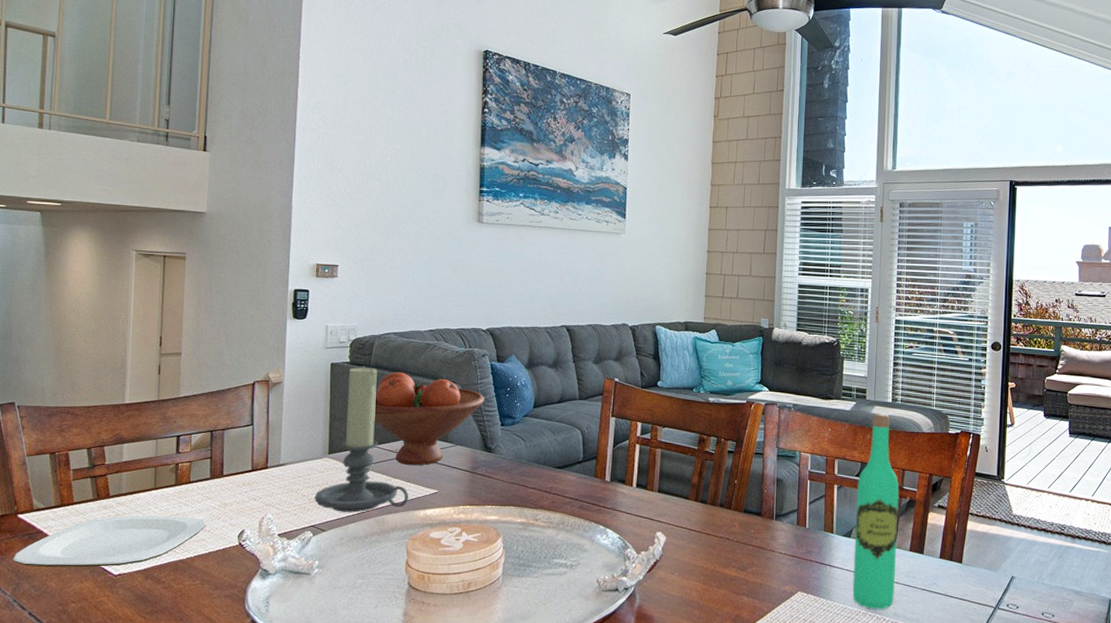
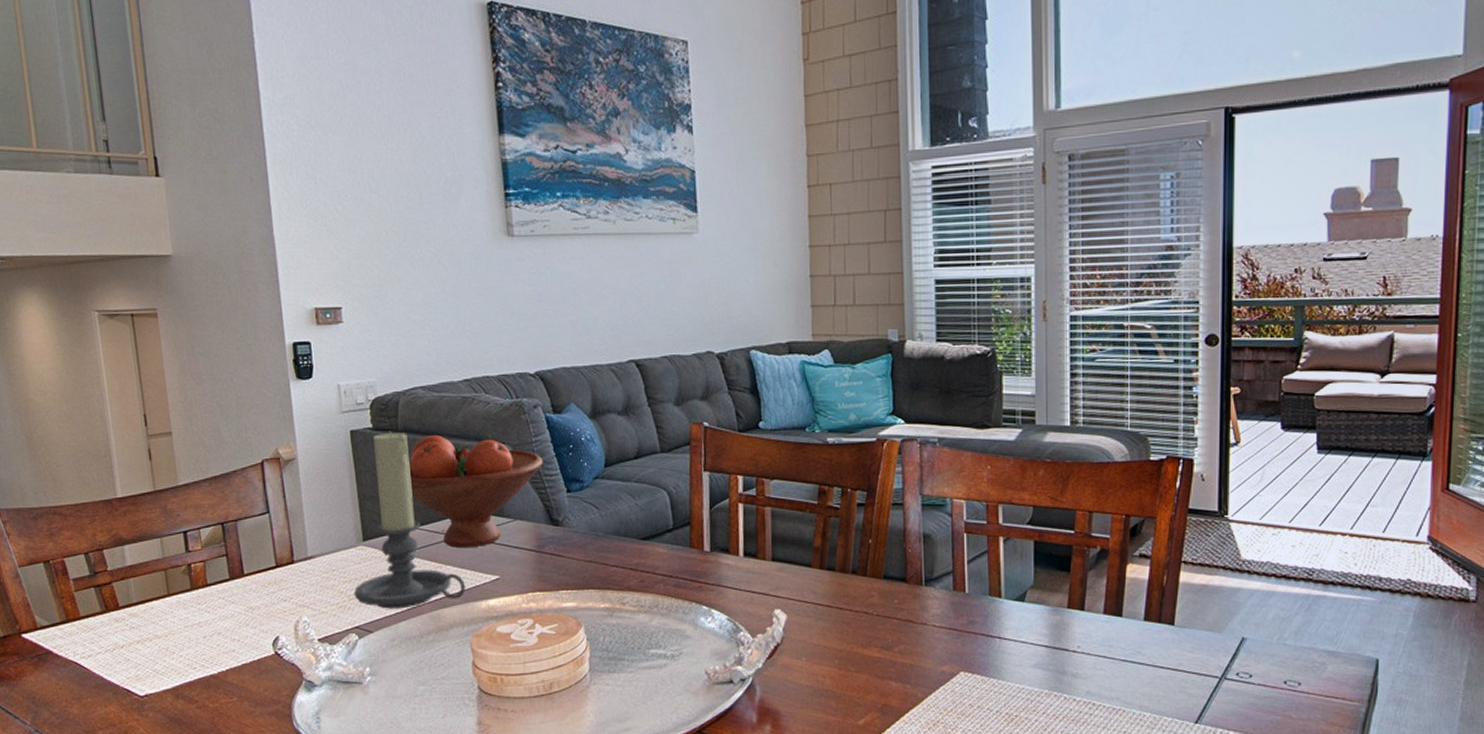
plate: present [13,515,207,567] -> none [26,624,235,692]
wine bottle: present [852,413,899,609] -> none [1029,441,1087,688]

